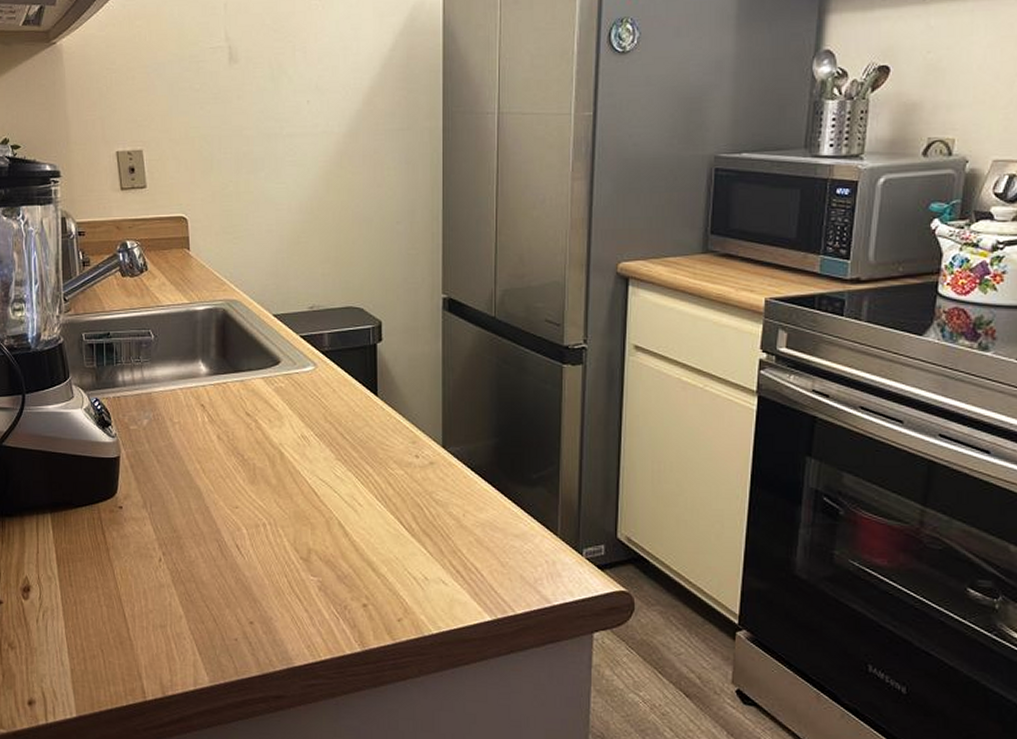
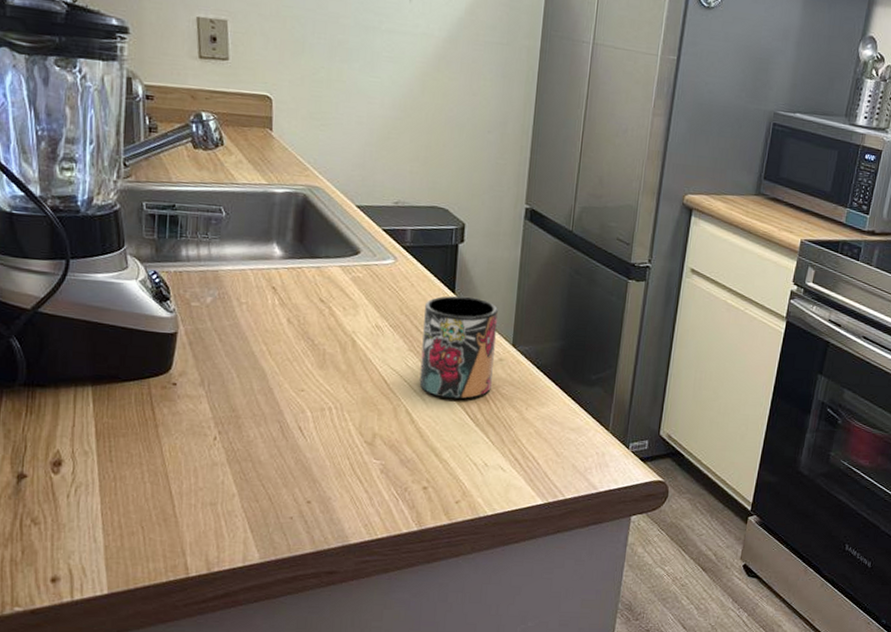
mug: none [348,398,424,509] -> present [419,295,498,400]

